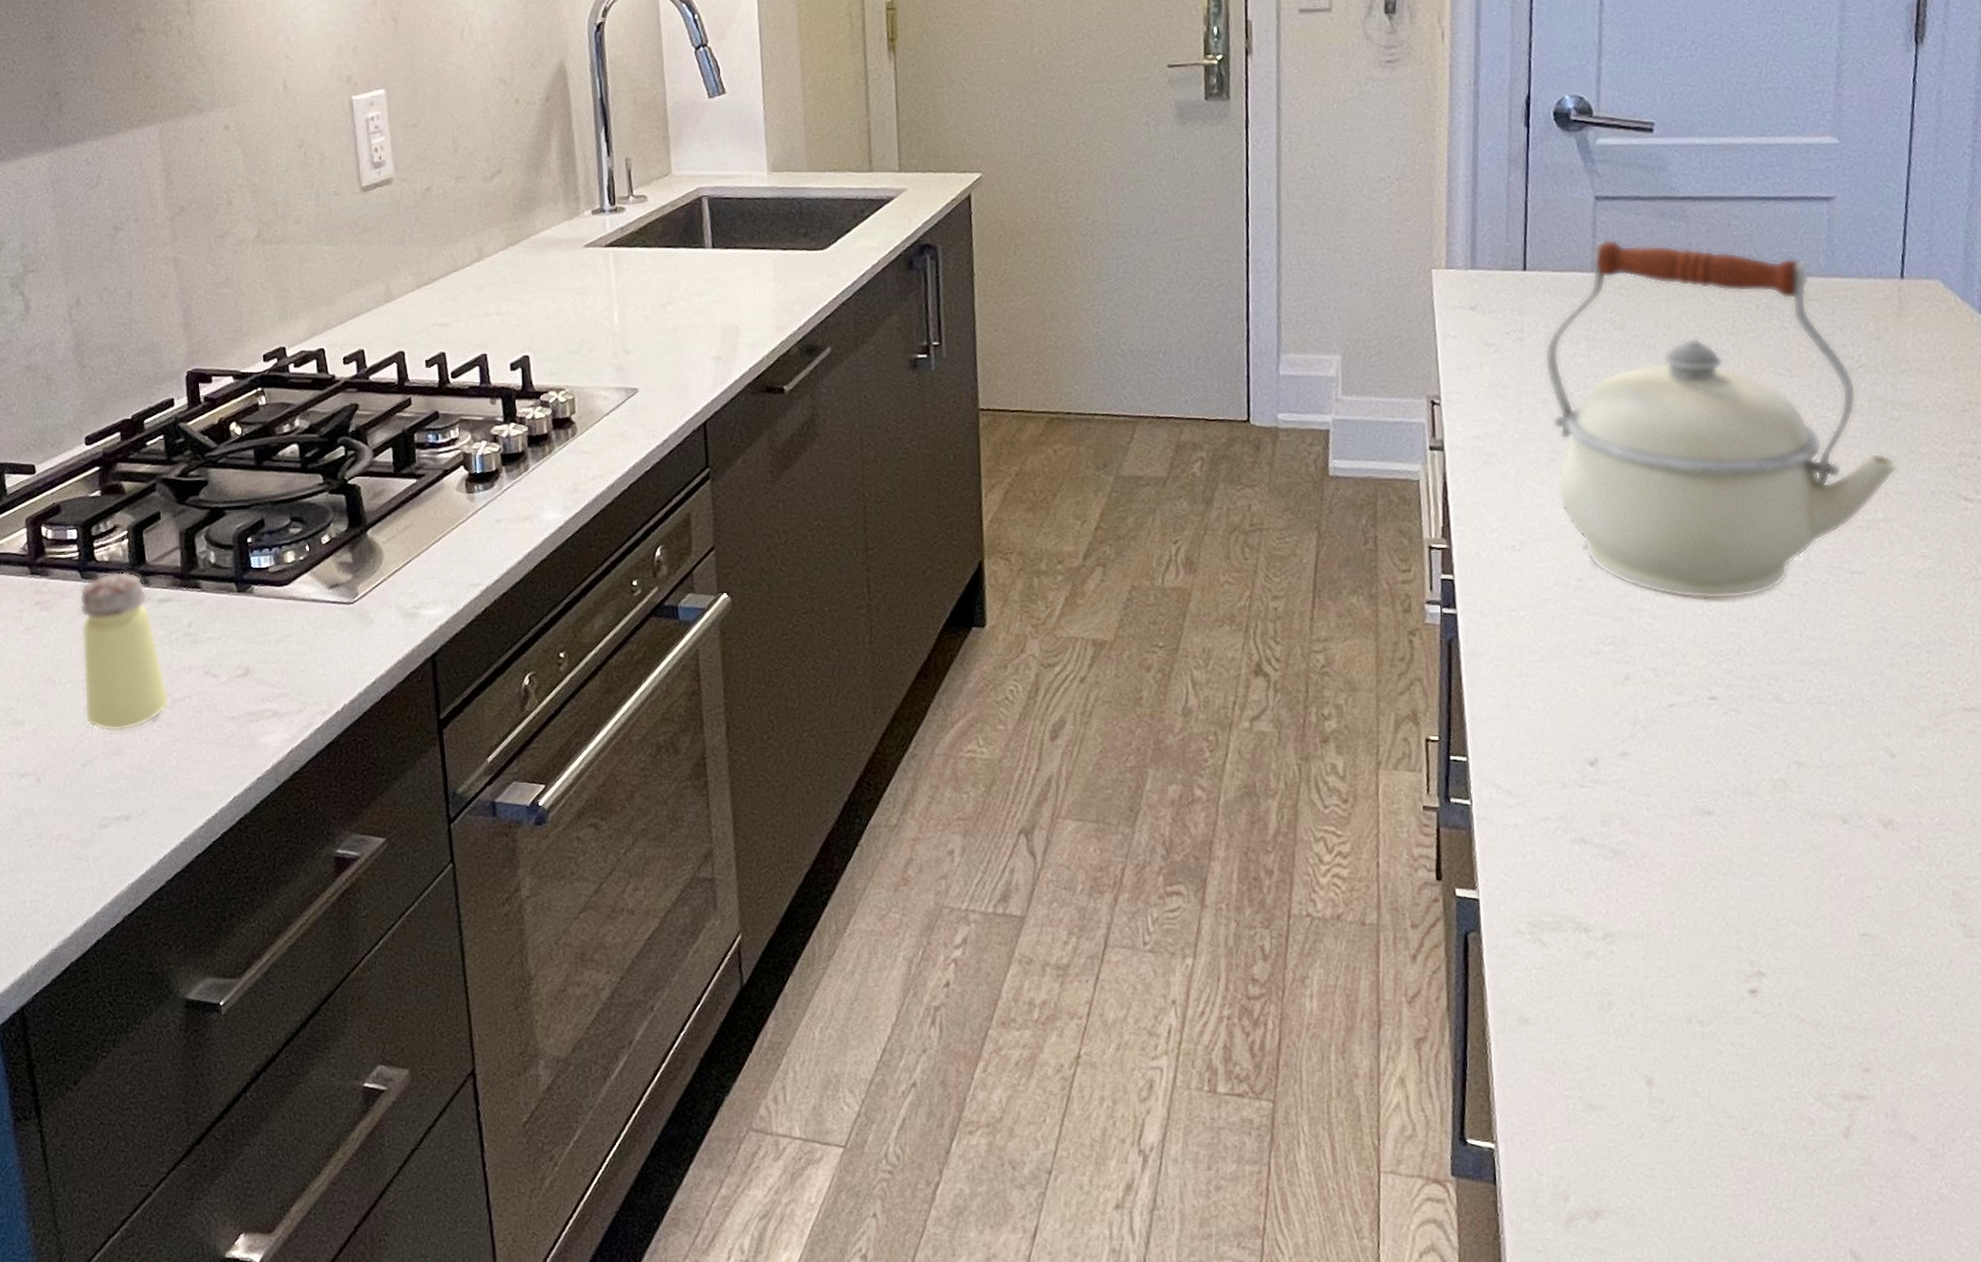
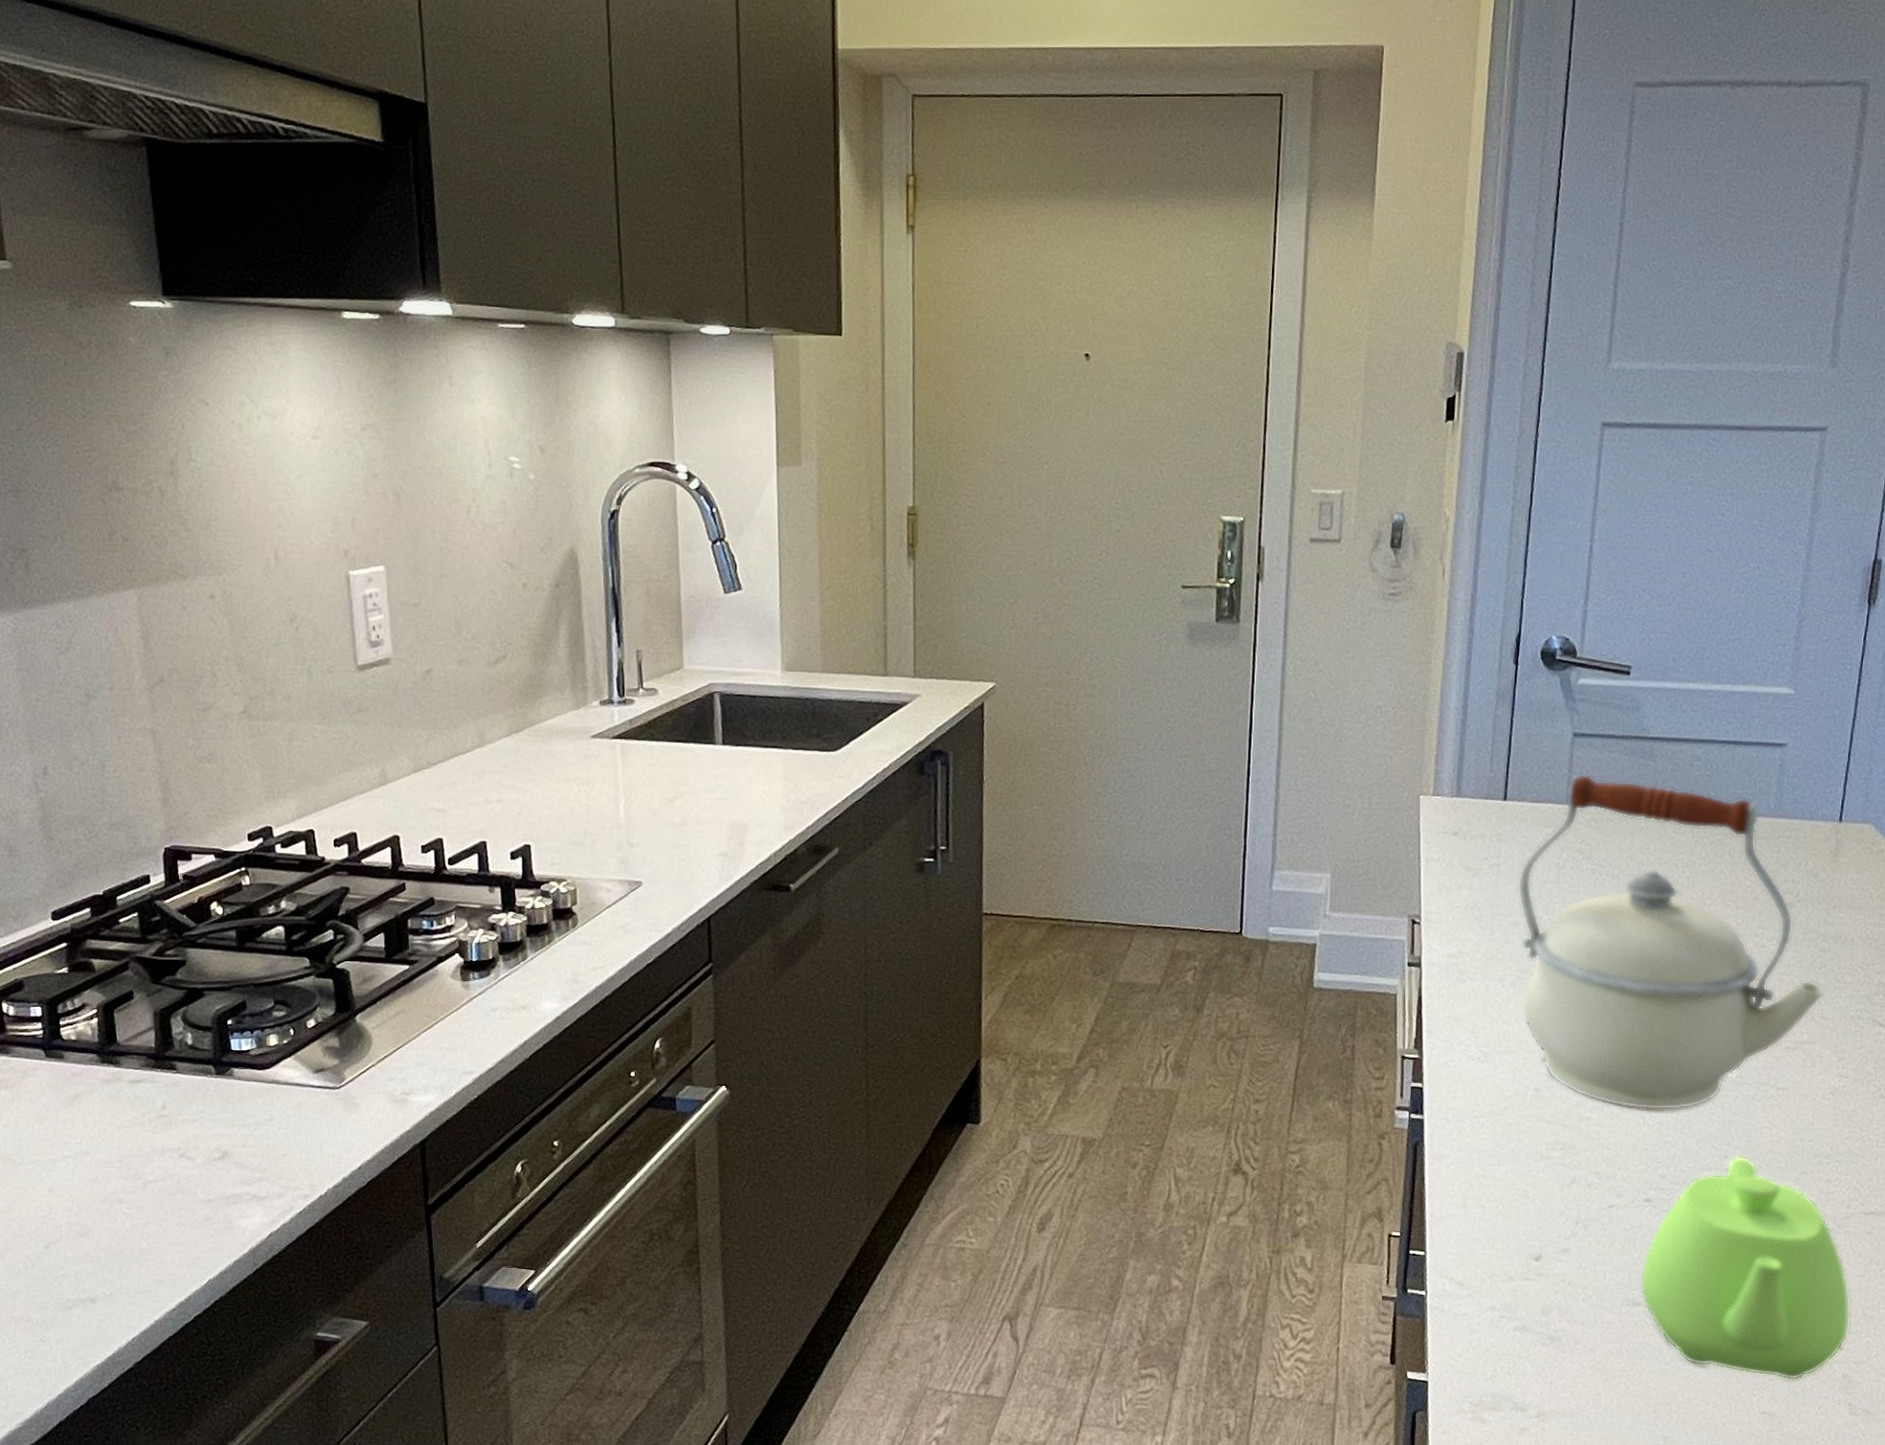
saltshaker: present [79,572,170,732] -> none [43,1052,141,1213]
teapot: none [1710,648,1957,899] -> present [1640,1156,1850,1381]

